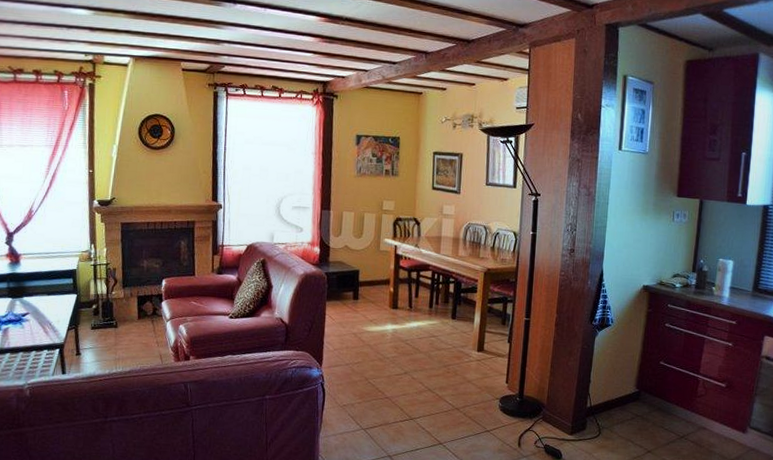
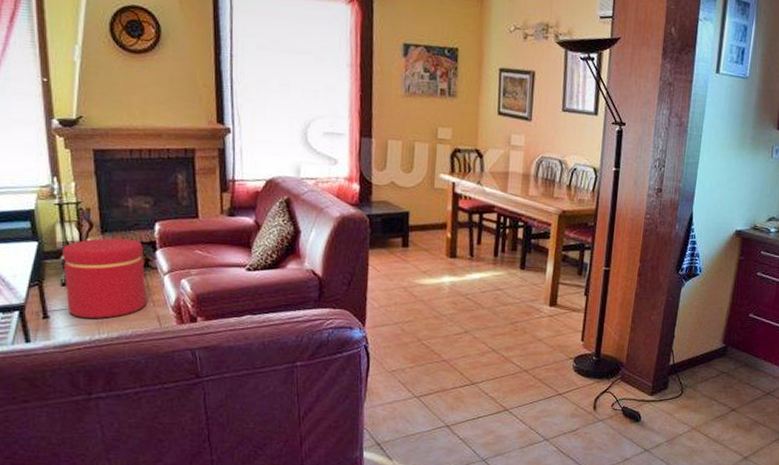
ottoman: none [93,291,153,356] -> present [63,238,147,319]

